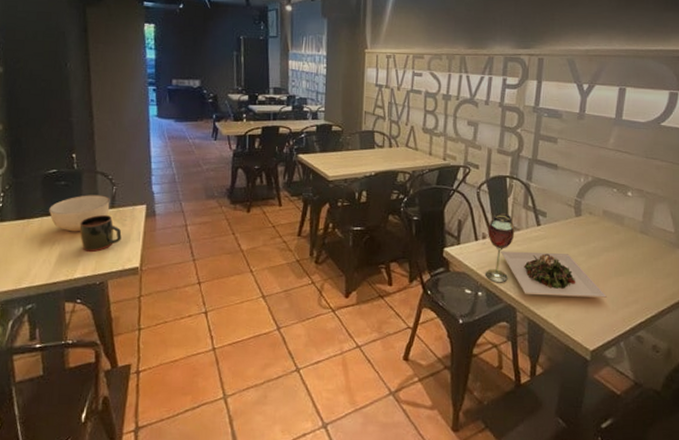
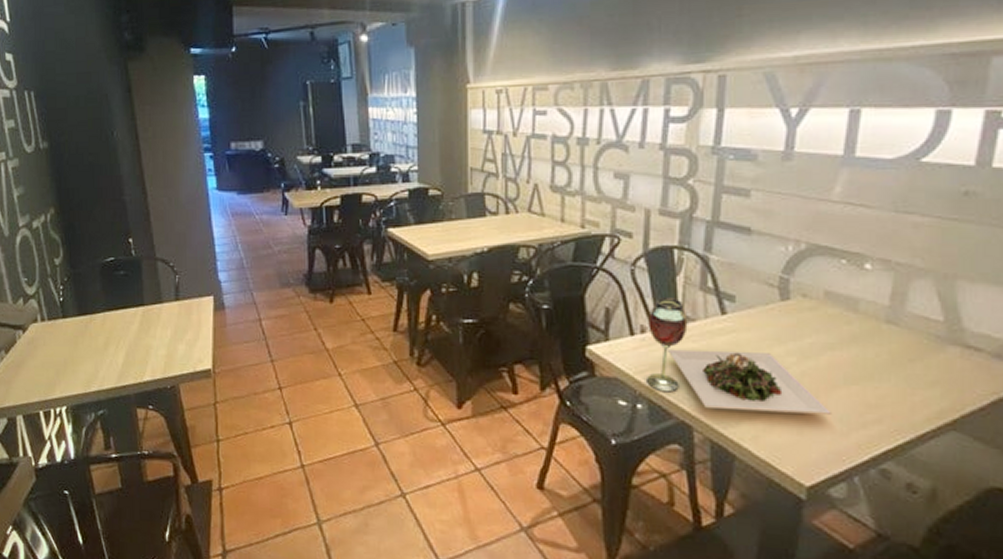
bowl: present [48,195,110,232] -> none [109,285,174,329]
mug: present [79,215,122,252] -> none [144,309,190,351]

